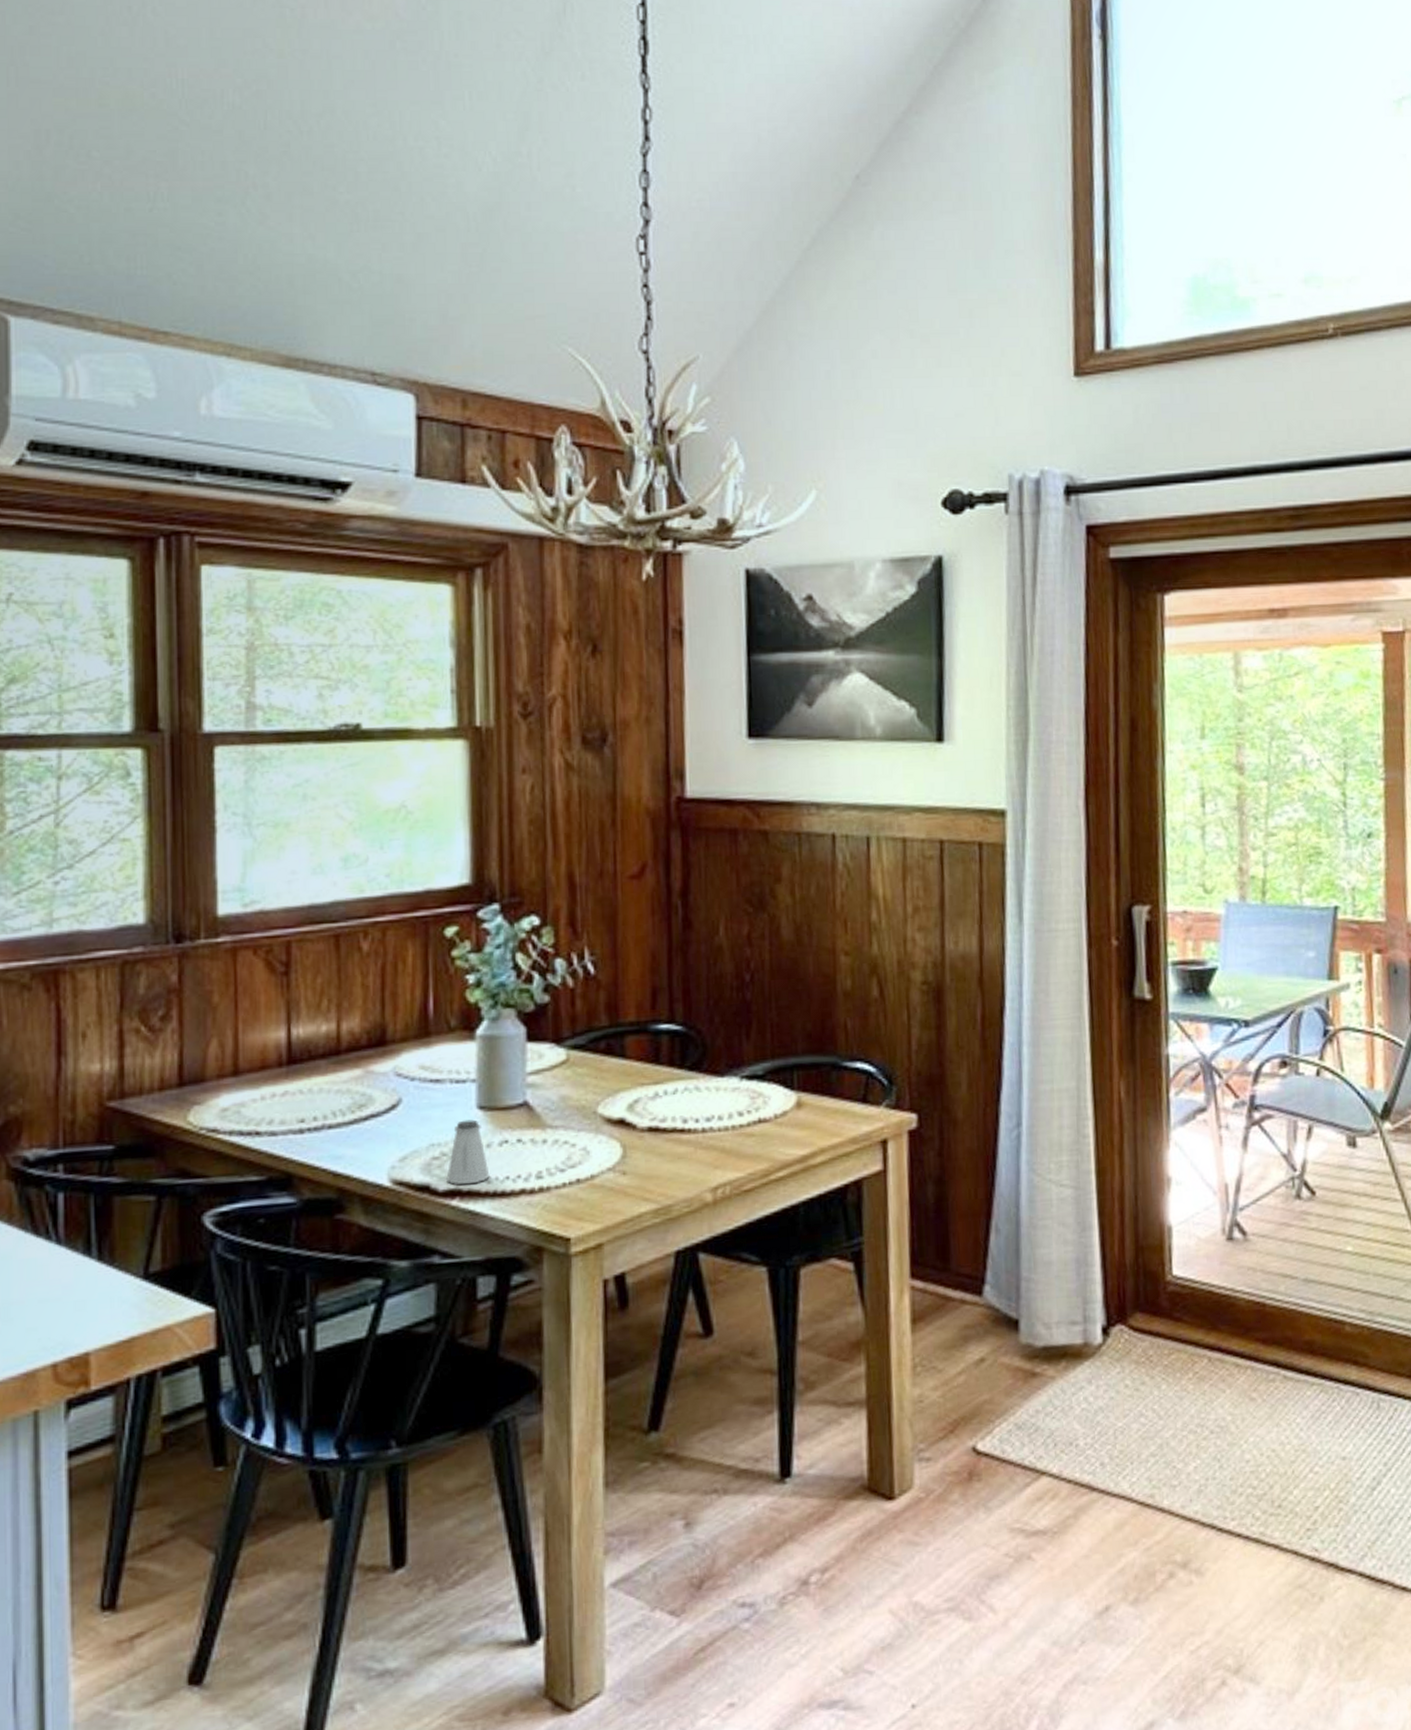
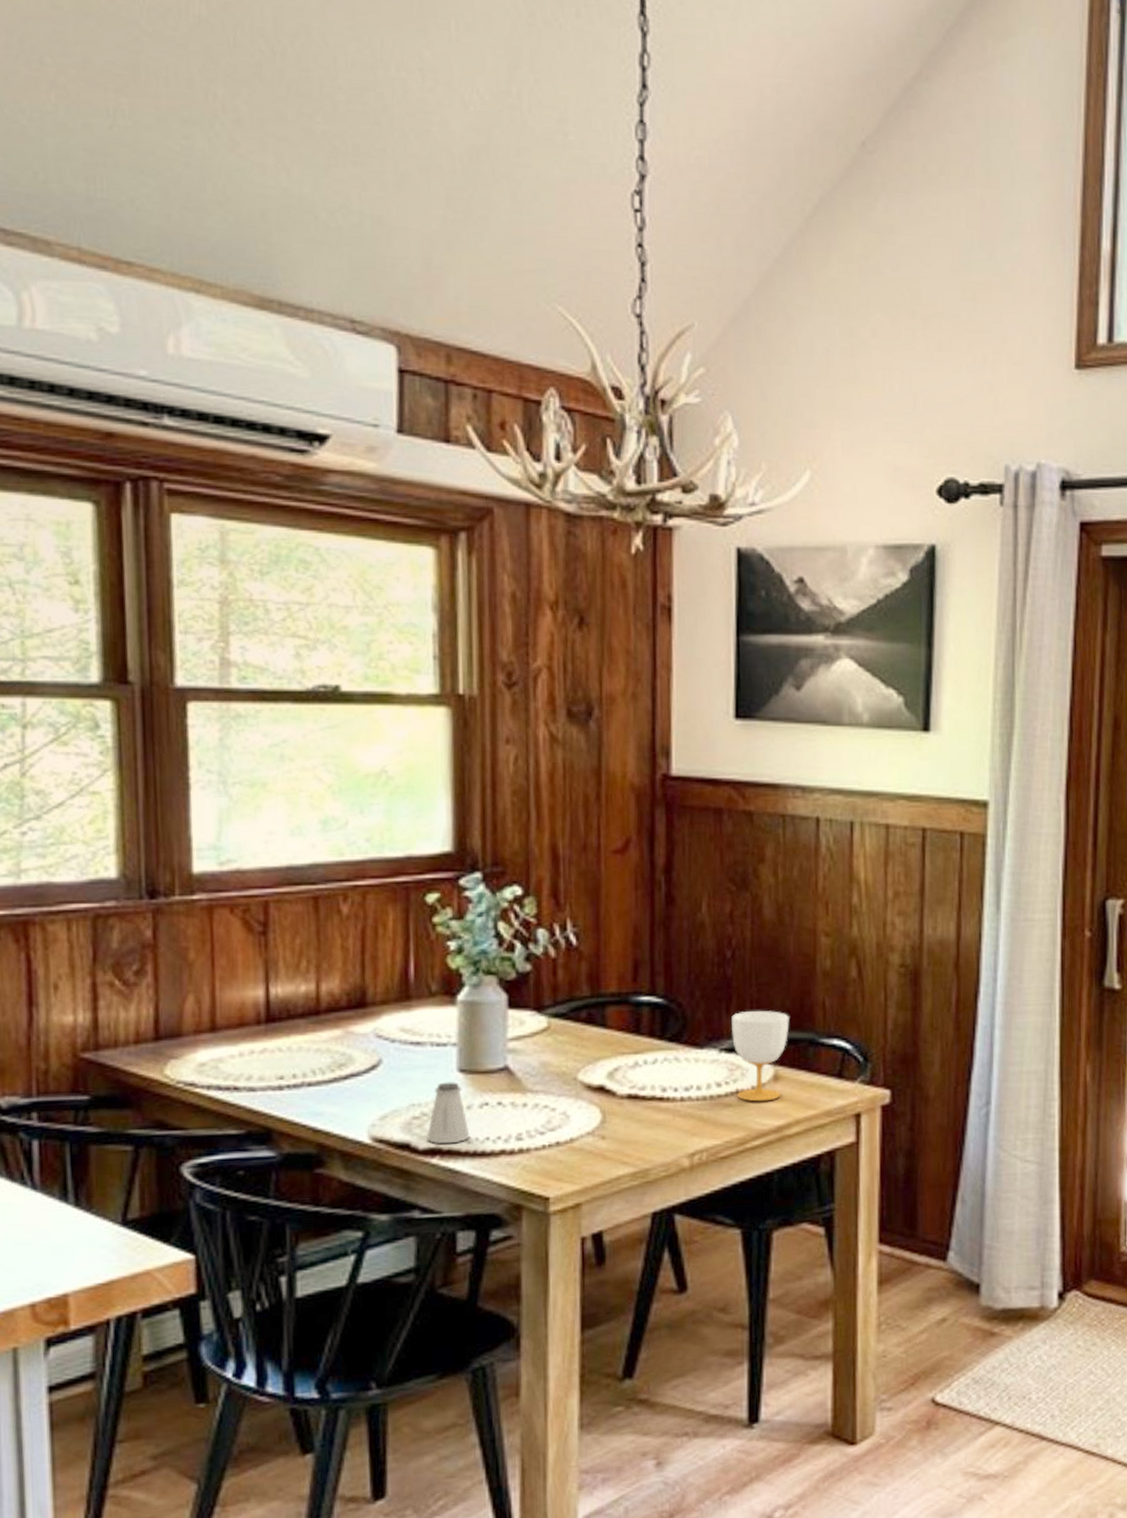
cup: none [752,1034,811,1131] -> present [732,1010,789,1102]

